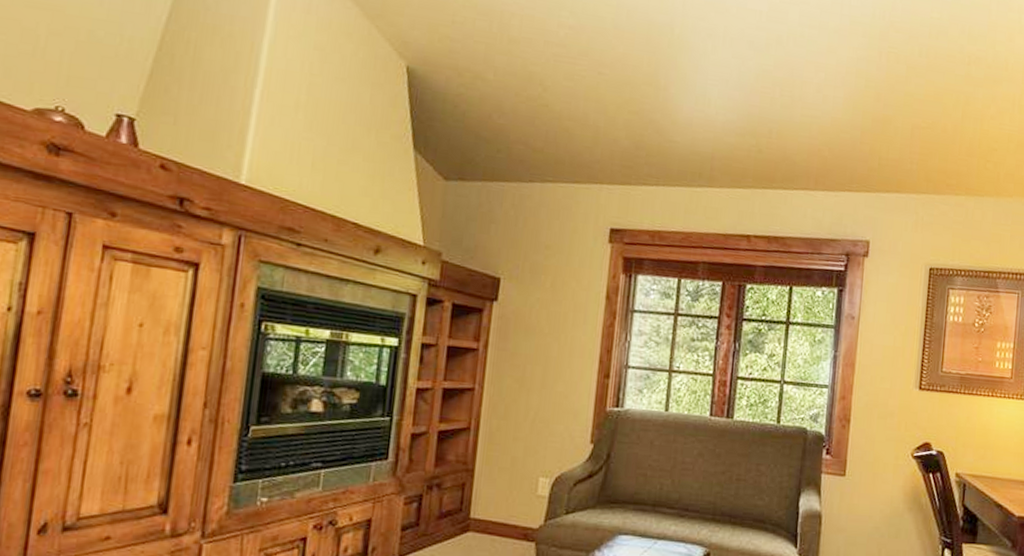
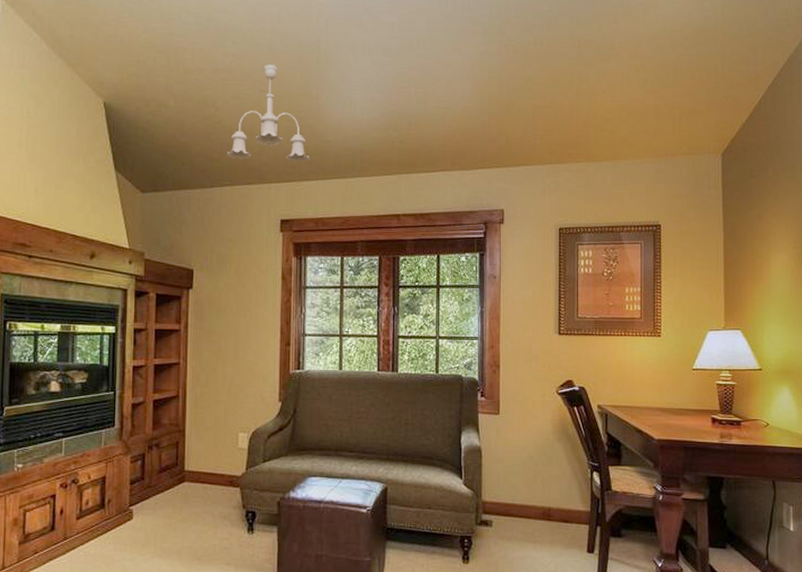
ceiling light fixture: none [551,43,651,164] -> present [226,64,310,163]

